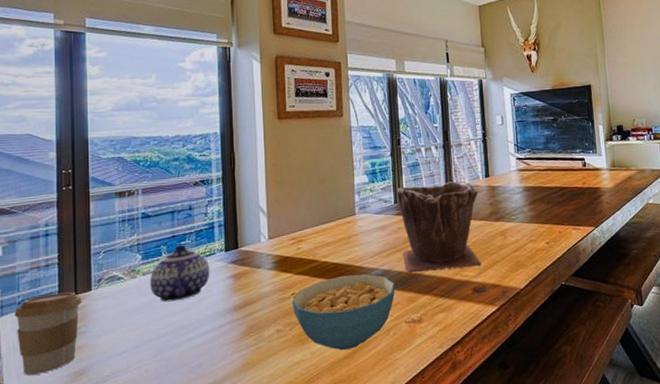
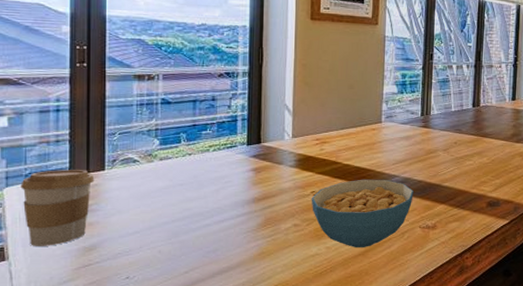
teapot: present [150,245,210,302] -> none [167,134,230,188]
plant pot: present [396,181,482,274] -> none [424,101,504,184]

